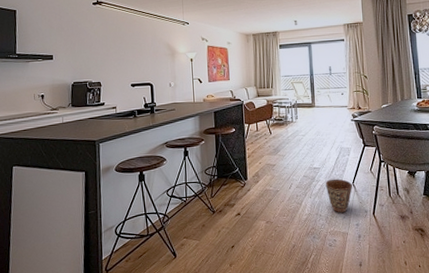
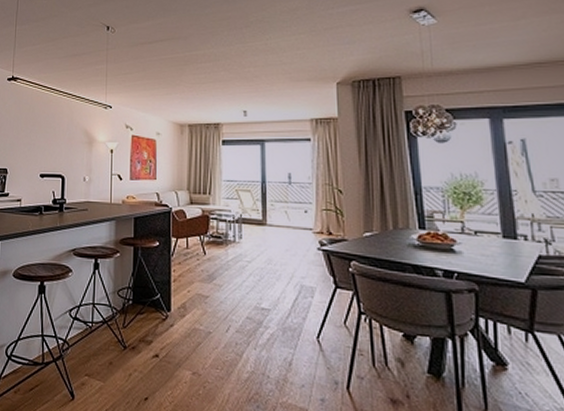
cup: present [325,179,352,213] -> none [277,327,316,379]

